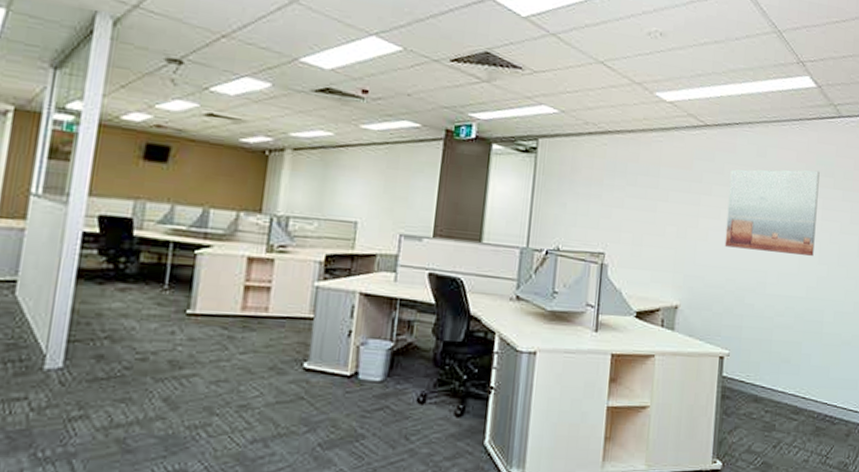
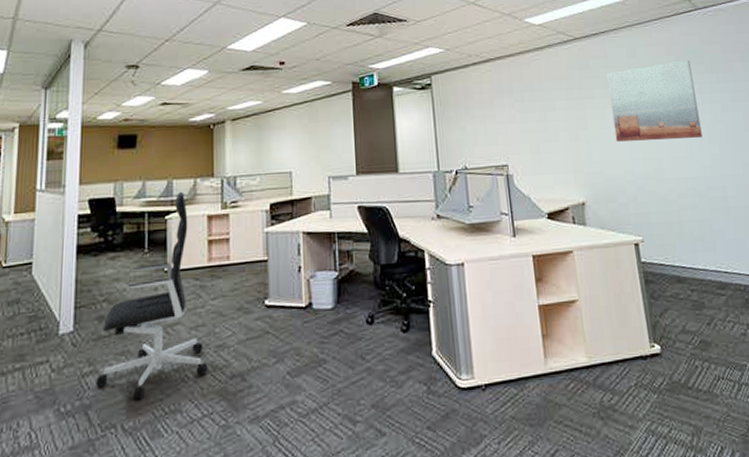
office chair: none [85,225,226,454] -> present [96,192,208,400]

